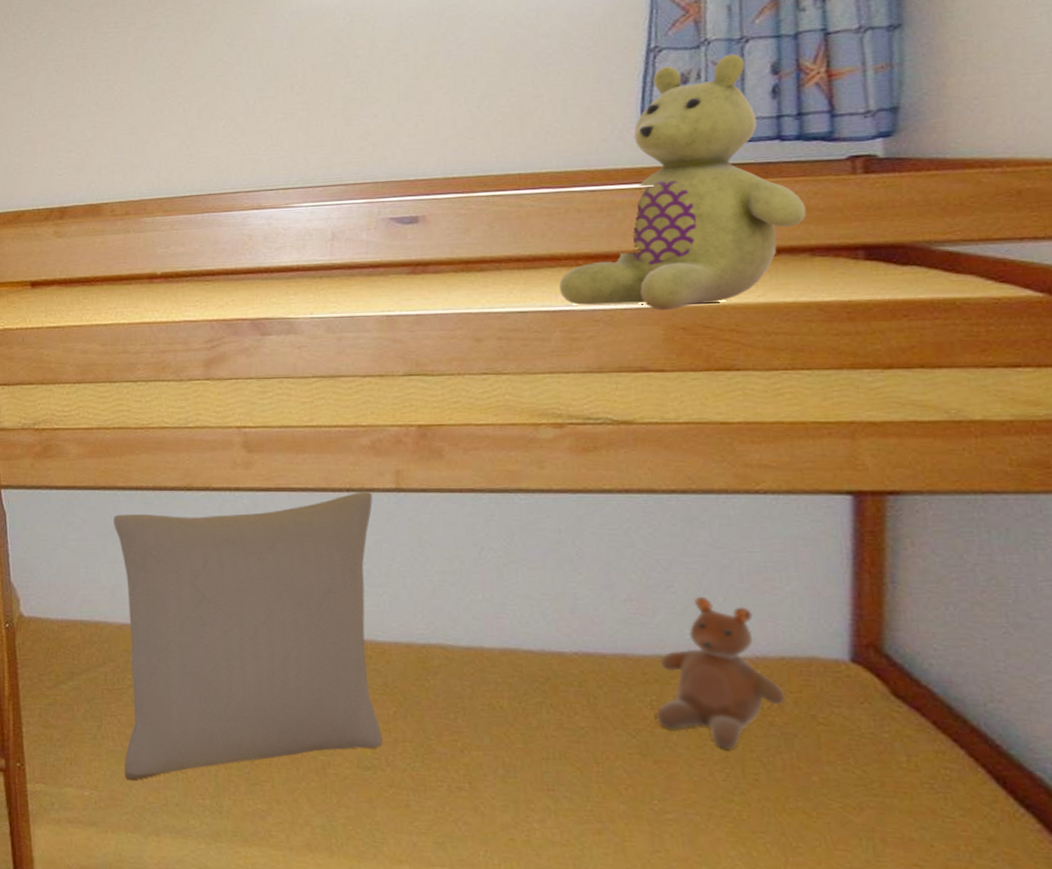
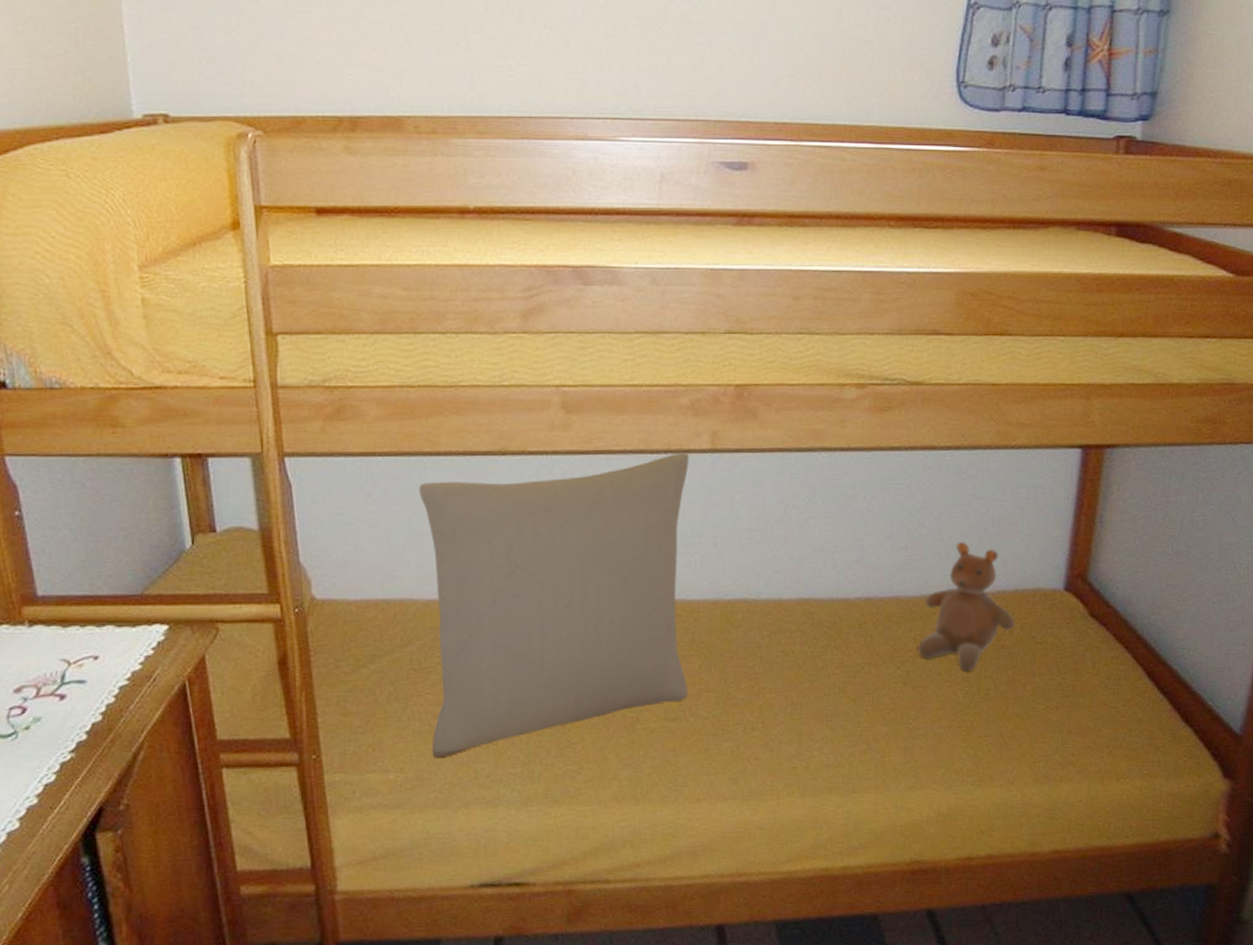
stuffed bear: present [559,54,807,311] -> none [872,20,1078,276]

